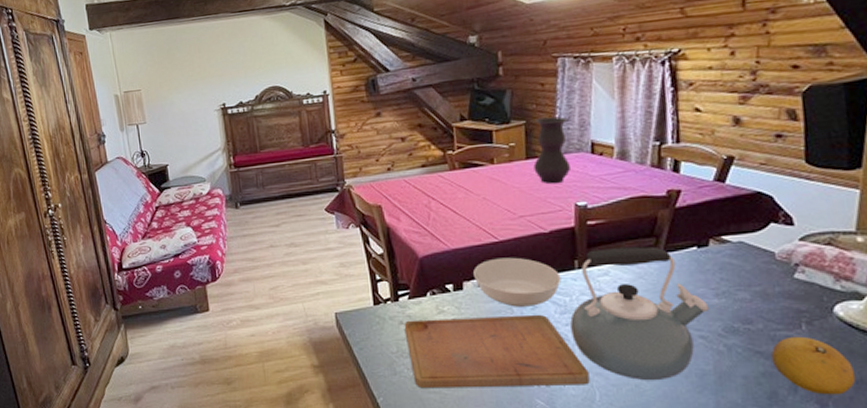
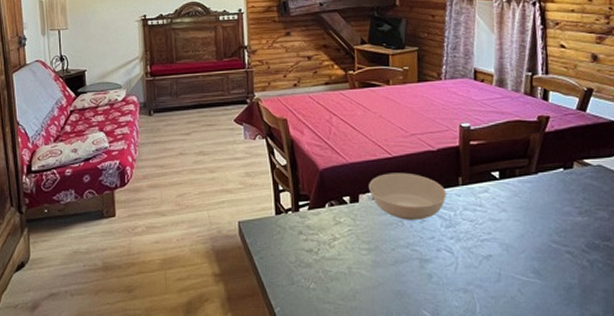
cutting board: present [404,315,590,389] -> none [303,228,471,299]
vase: present [533,116,572,184] -> none [424,45,457,106]
kettle: present [570,246,710,381] -> none [454,167,575,294]

